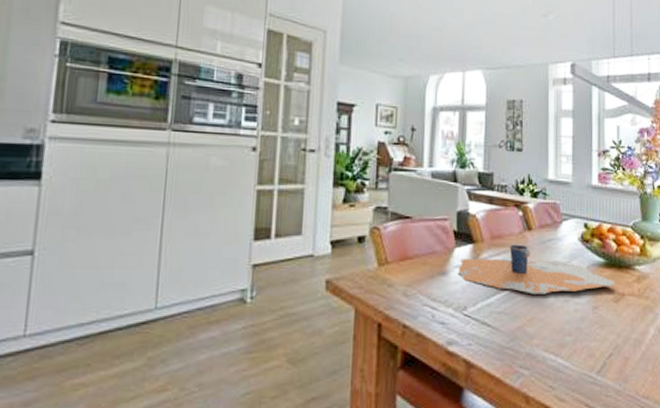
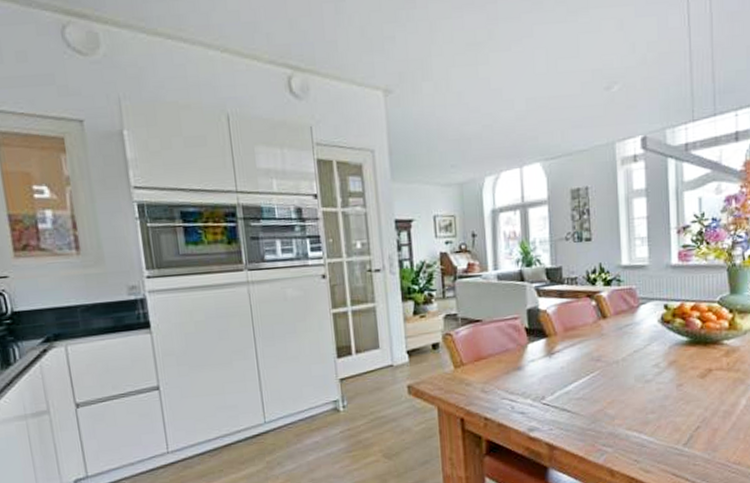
cup: present [458,244,616,294] -> none [533,333,701,379]

